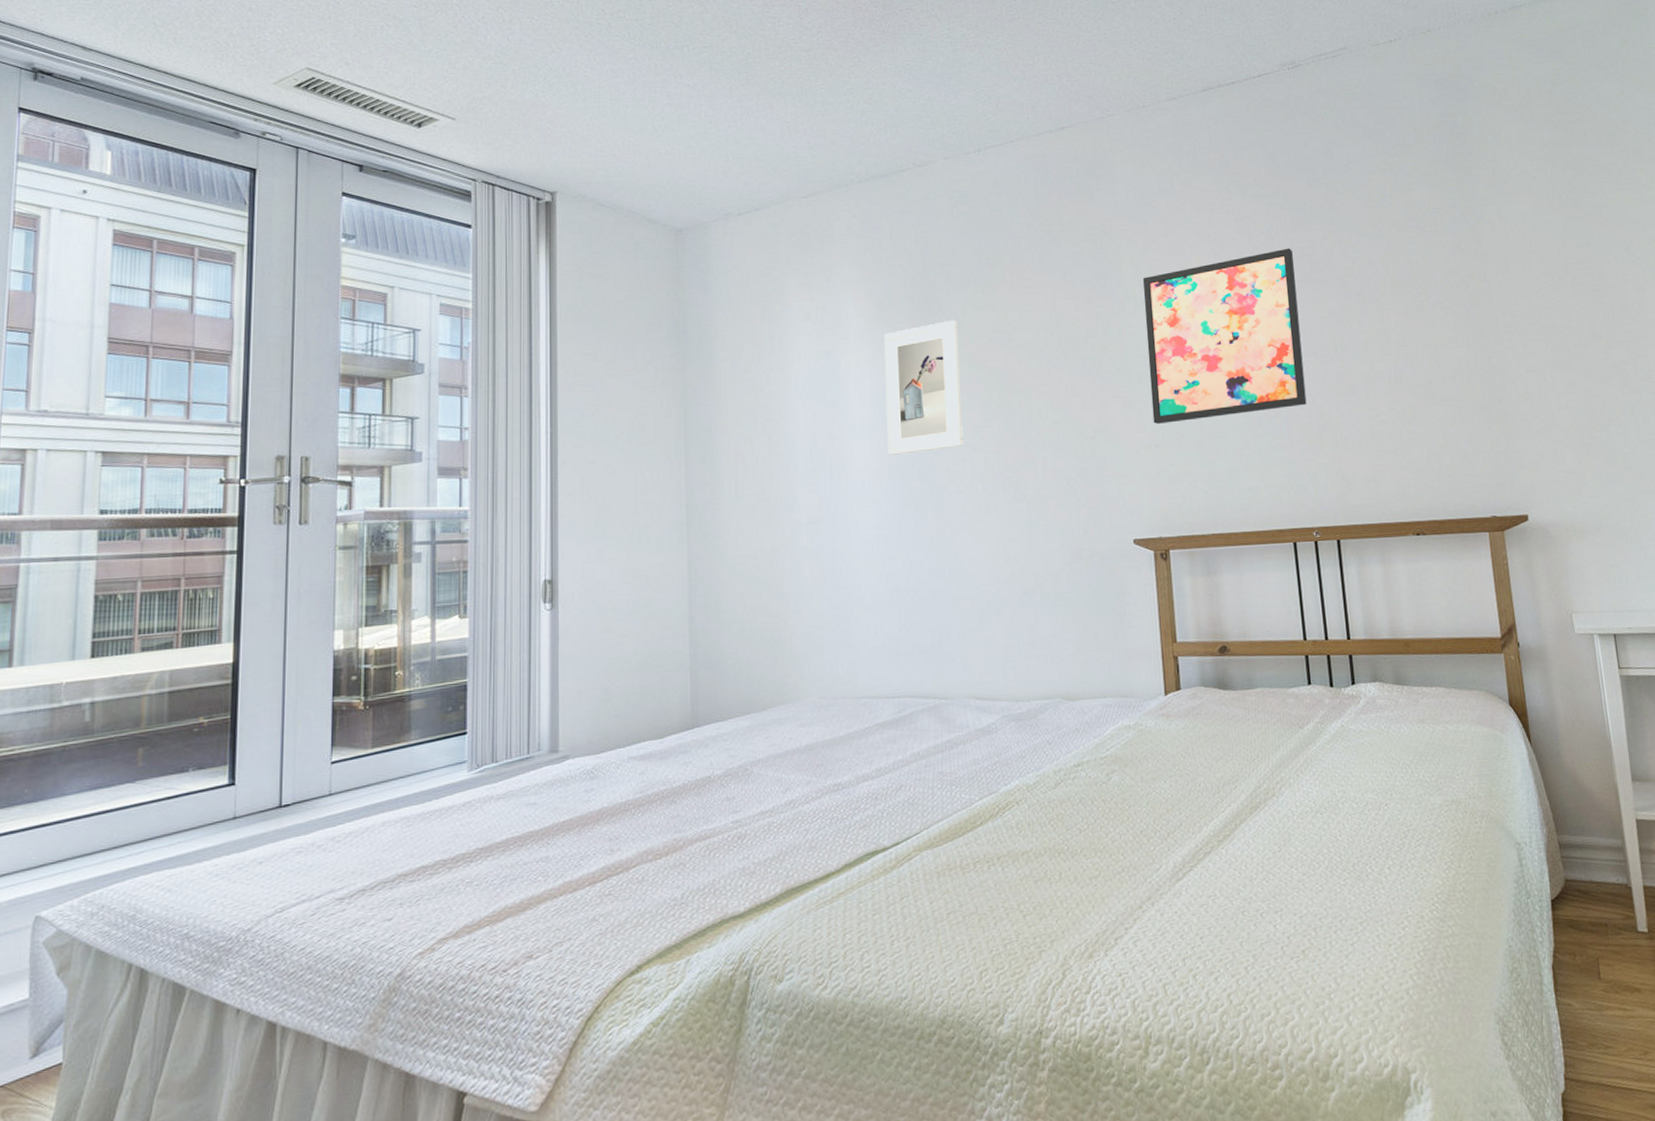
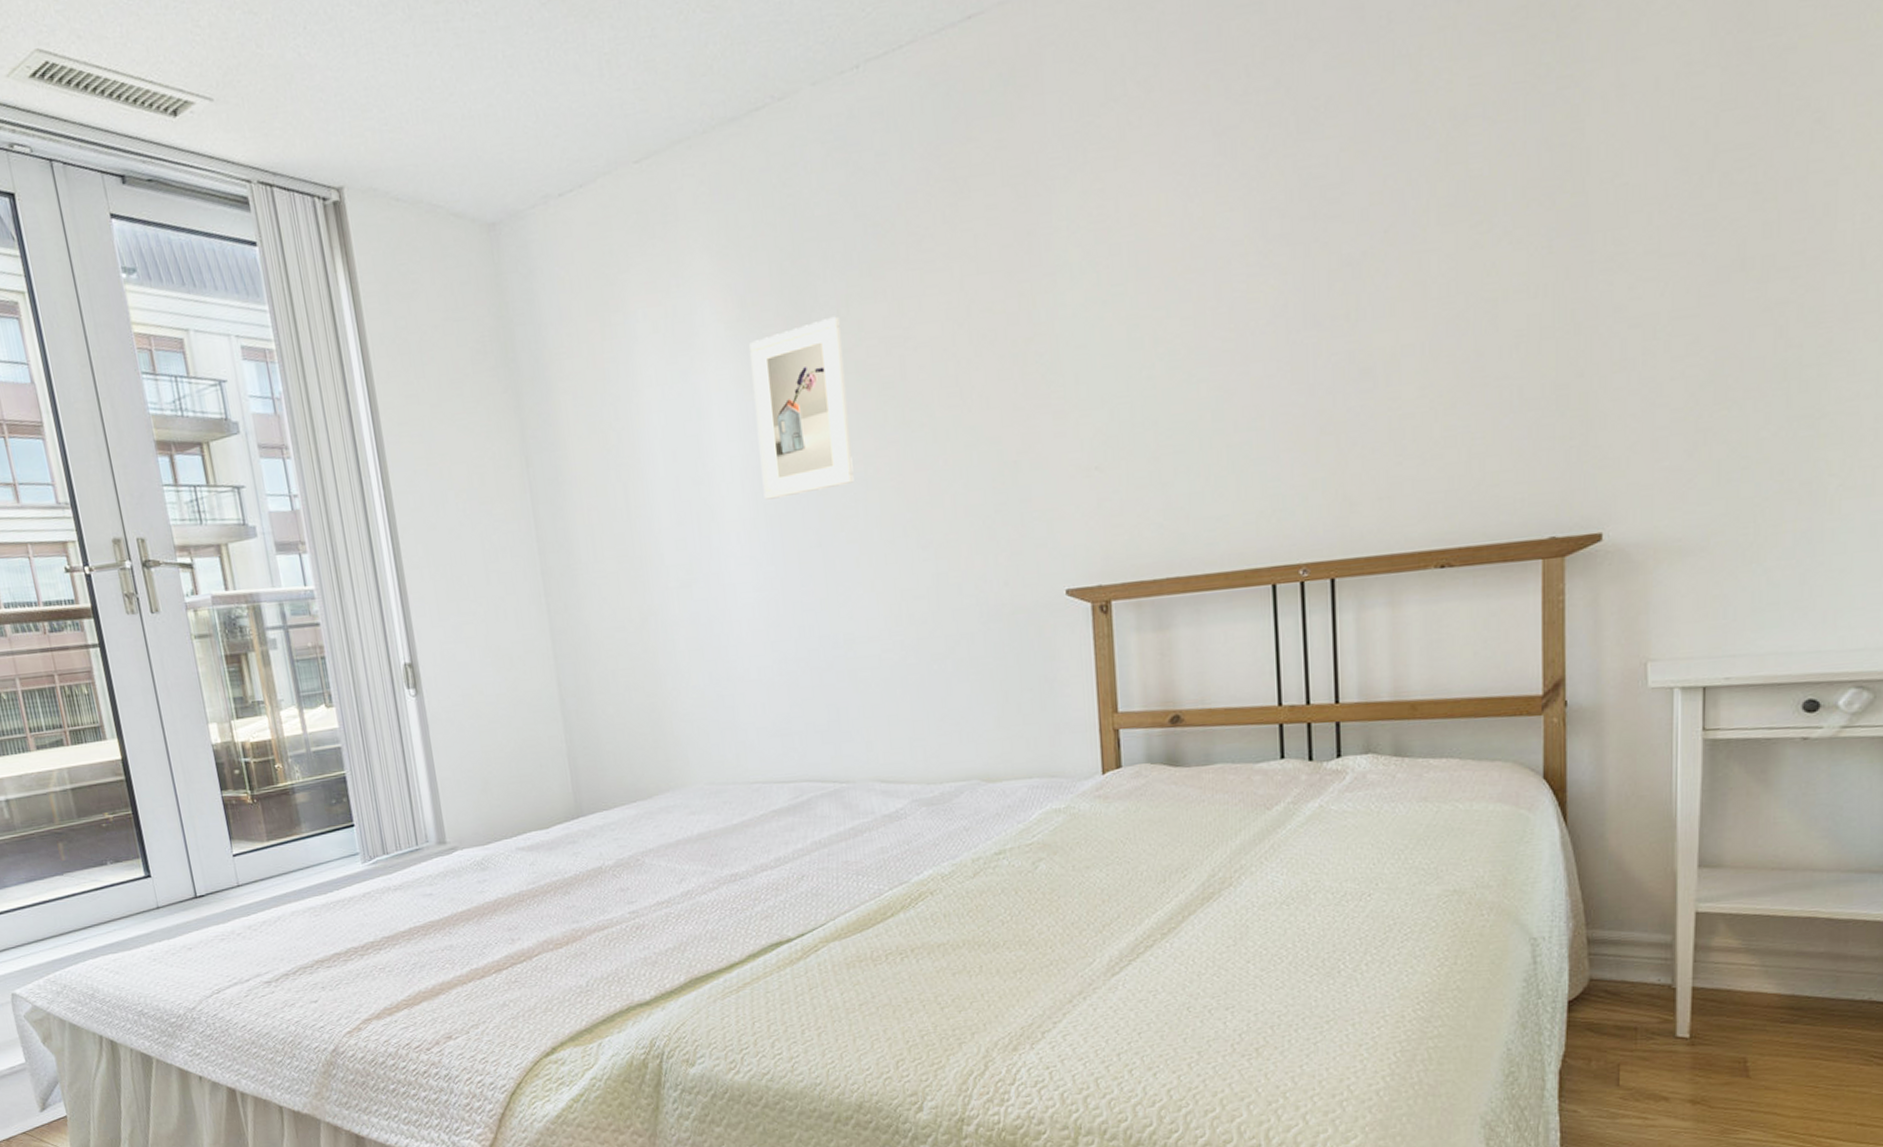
wall art: present [1142,248,1307,424] -> none [1081,169,1302,439]

